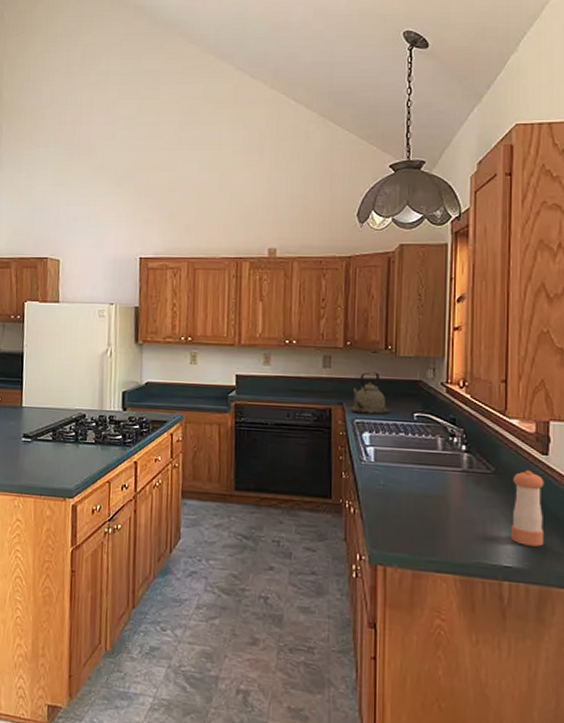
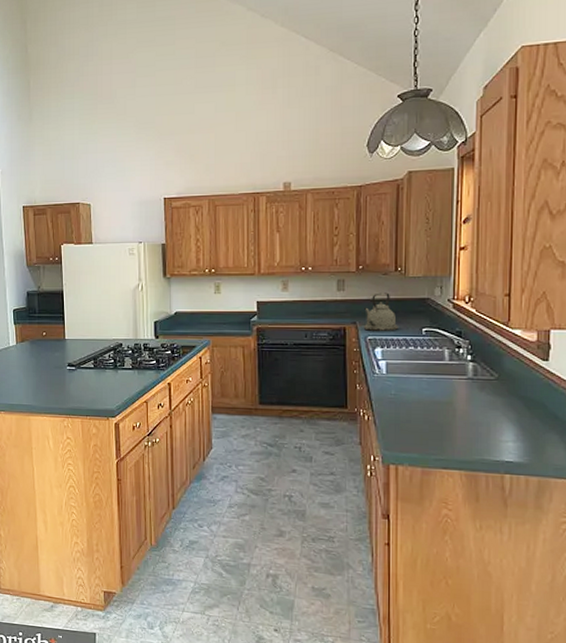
pepper shaker: present [512,469,545,547] -> none [513,375,545,443]

